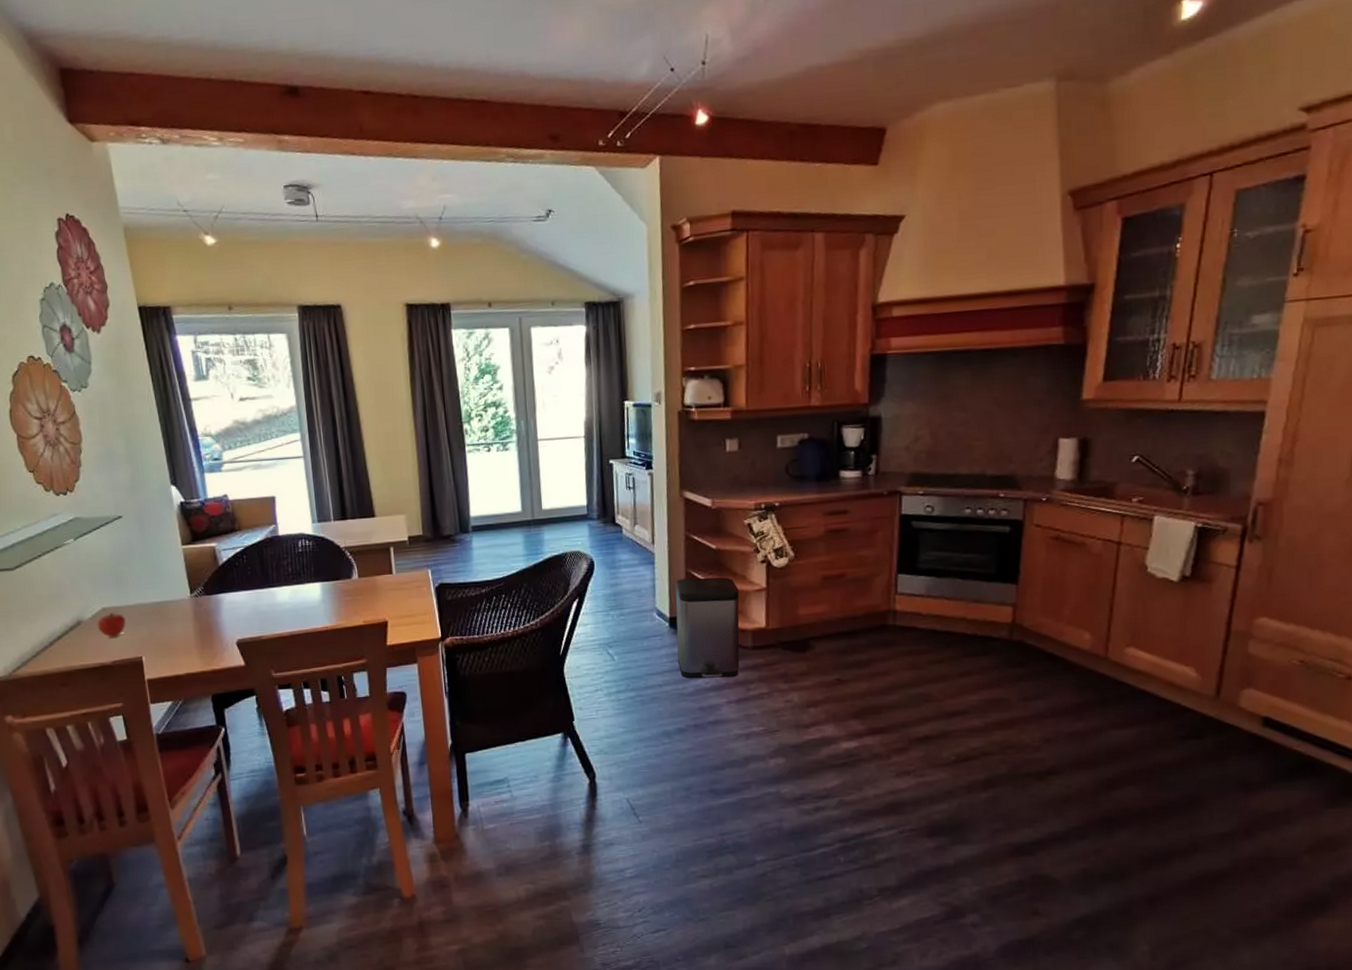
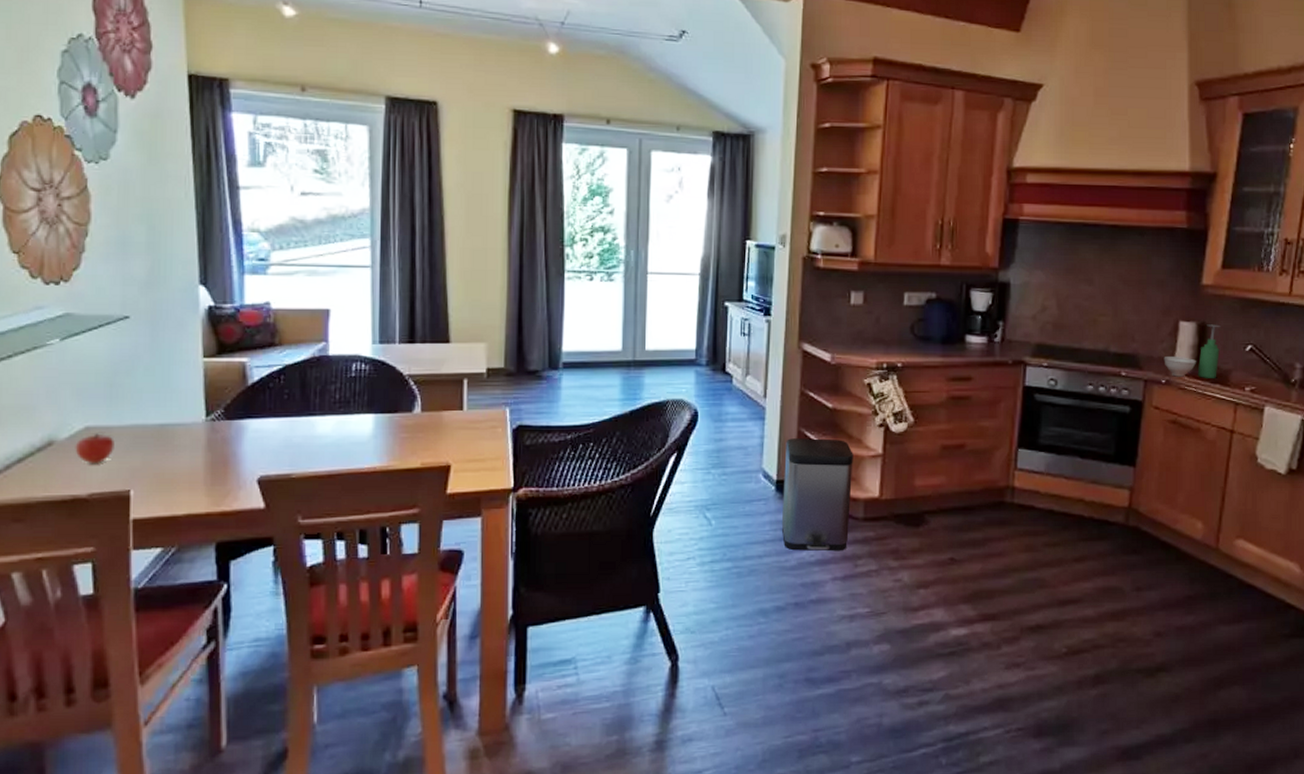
bowl: none [1043,473,1079,494] -> present [1164,357,1197,377]
soap dispenser: none [1080,438,1104,493] -> present [1197,324,1221,378]

